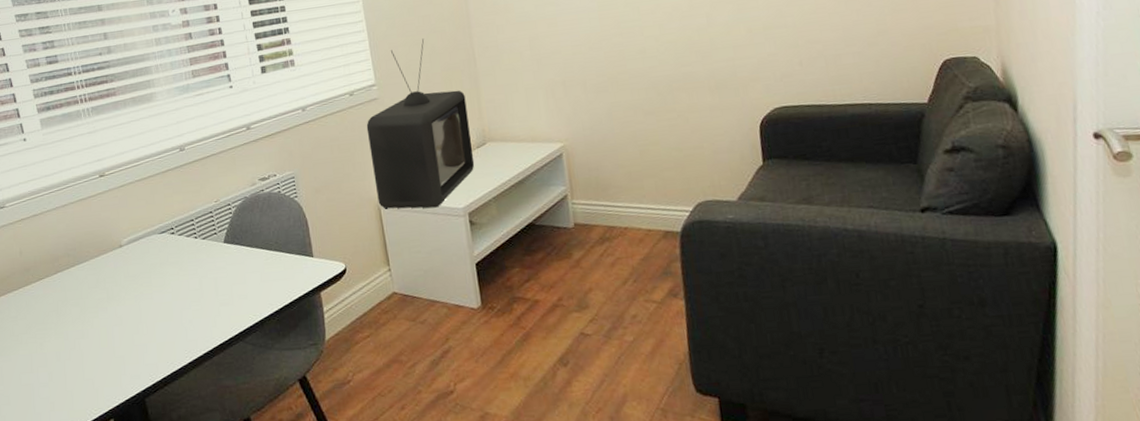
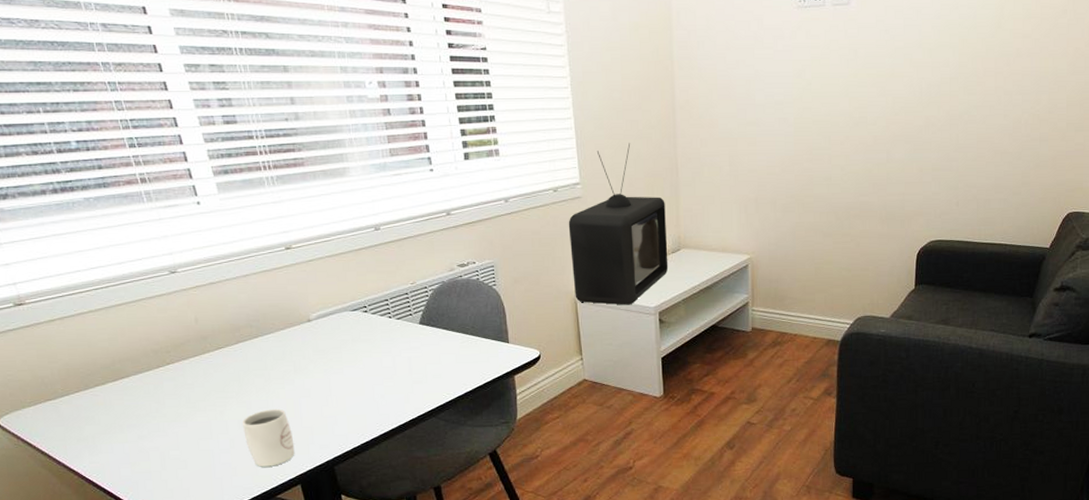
mug: none [59,338,108,401] -> present [242,408,295,467]

